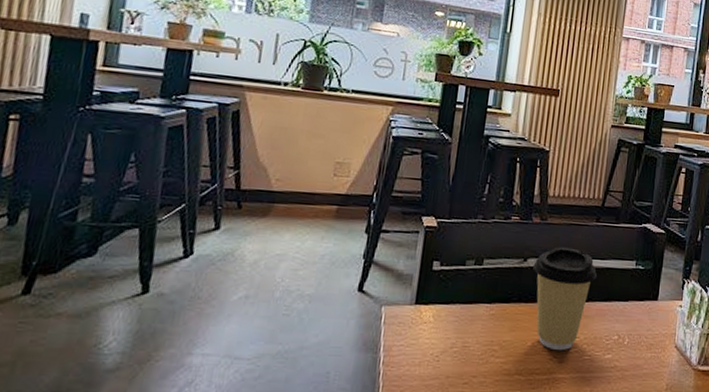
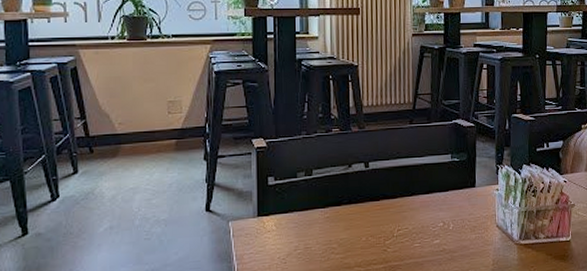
coffee cup: present [533,247,597,350] -> none [357,150,416,242]

